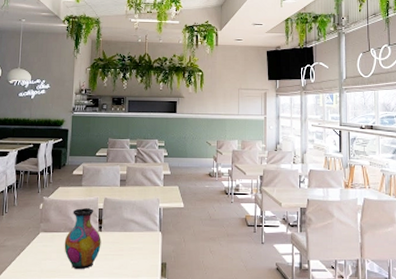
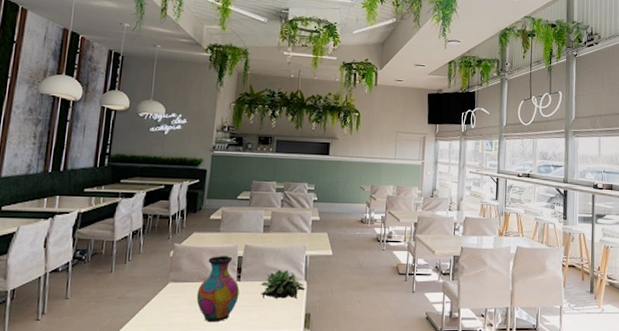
succulent plant: none [119,221,161,248] -> present [260,270,306,299]

